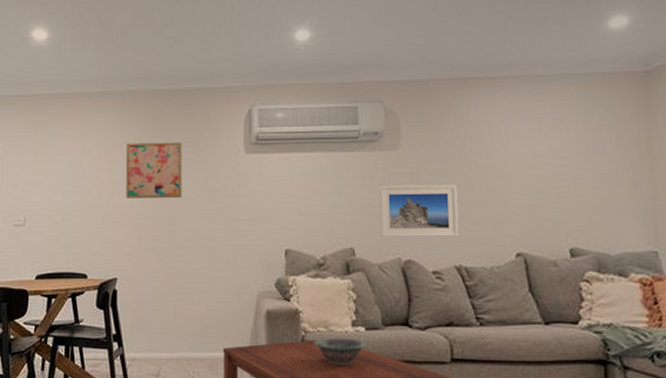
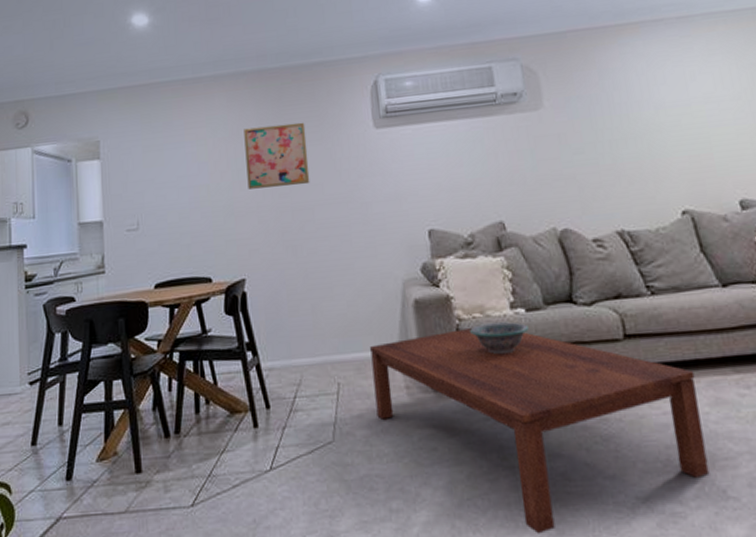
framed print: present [379,184,459,237] -> none [524,141,617,207]

